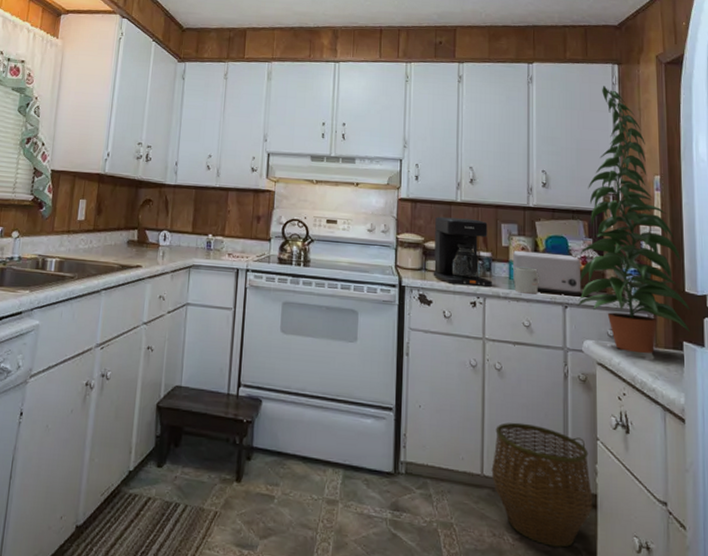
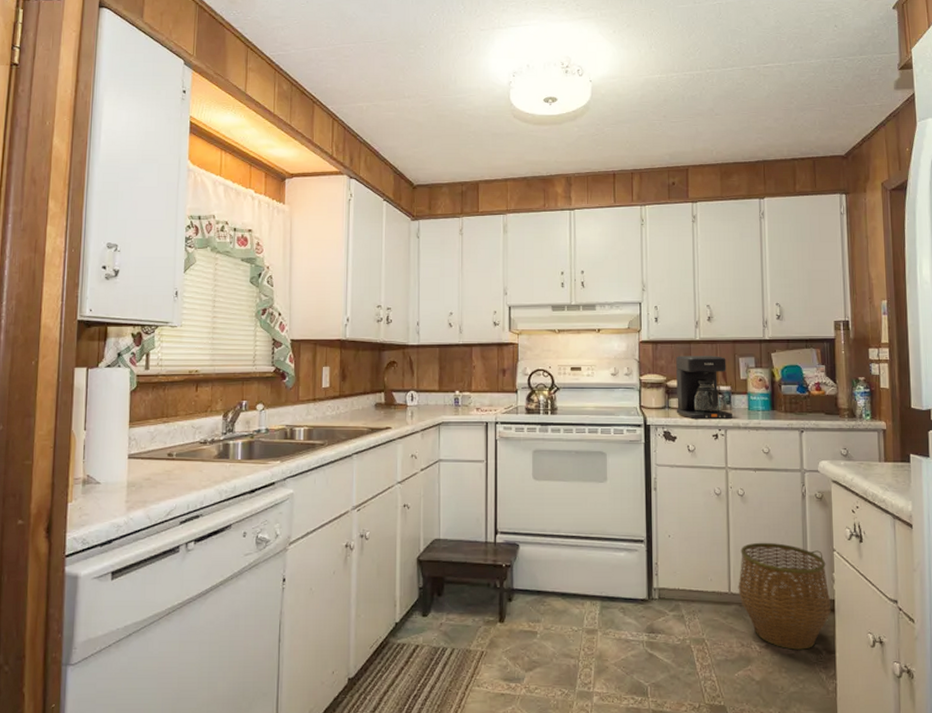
toaster: present [513,250,583,295] -> none [751,382,817,420]
mug: present [514,266,539,296] -> none [753,397,777,423]
plant: present [578,86,691,354] -> none [813,216,917,469]

